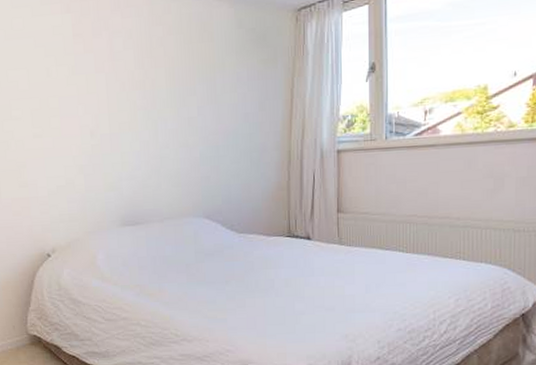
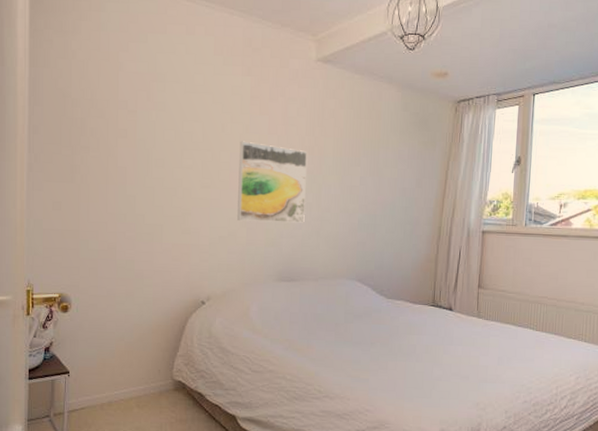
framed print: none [67,83,143,168] -> present [237,141,307,223]

